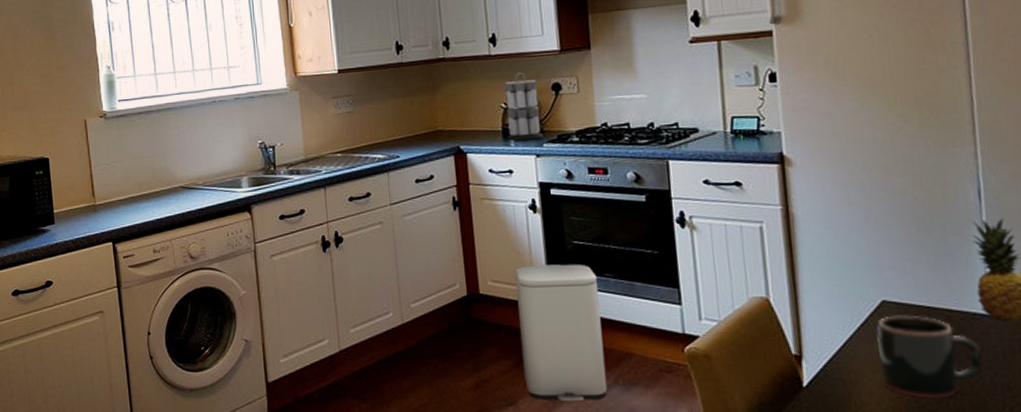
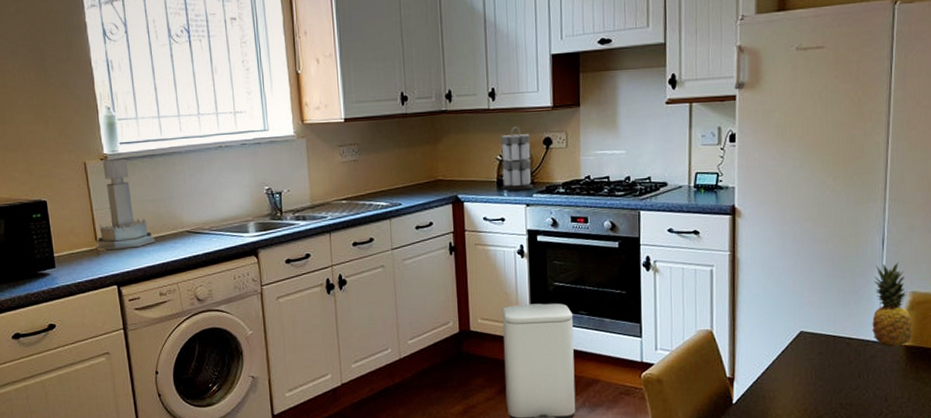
paper towel holder: none [93,115,150,207] -> present [96,158,156,250]
mug: present [876,315,983,398] -> none [793,342,870,410]

